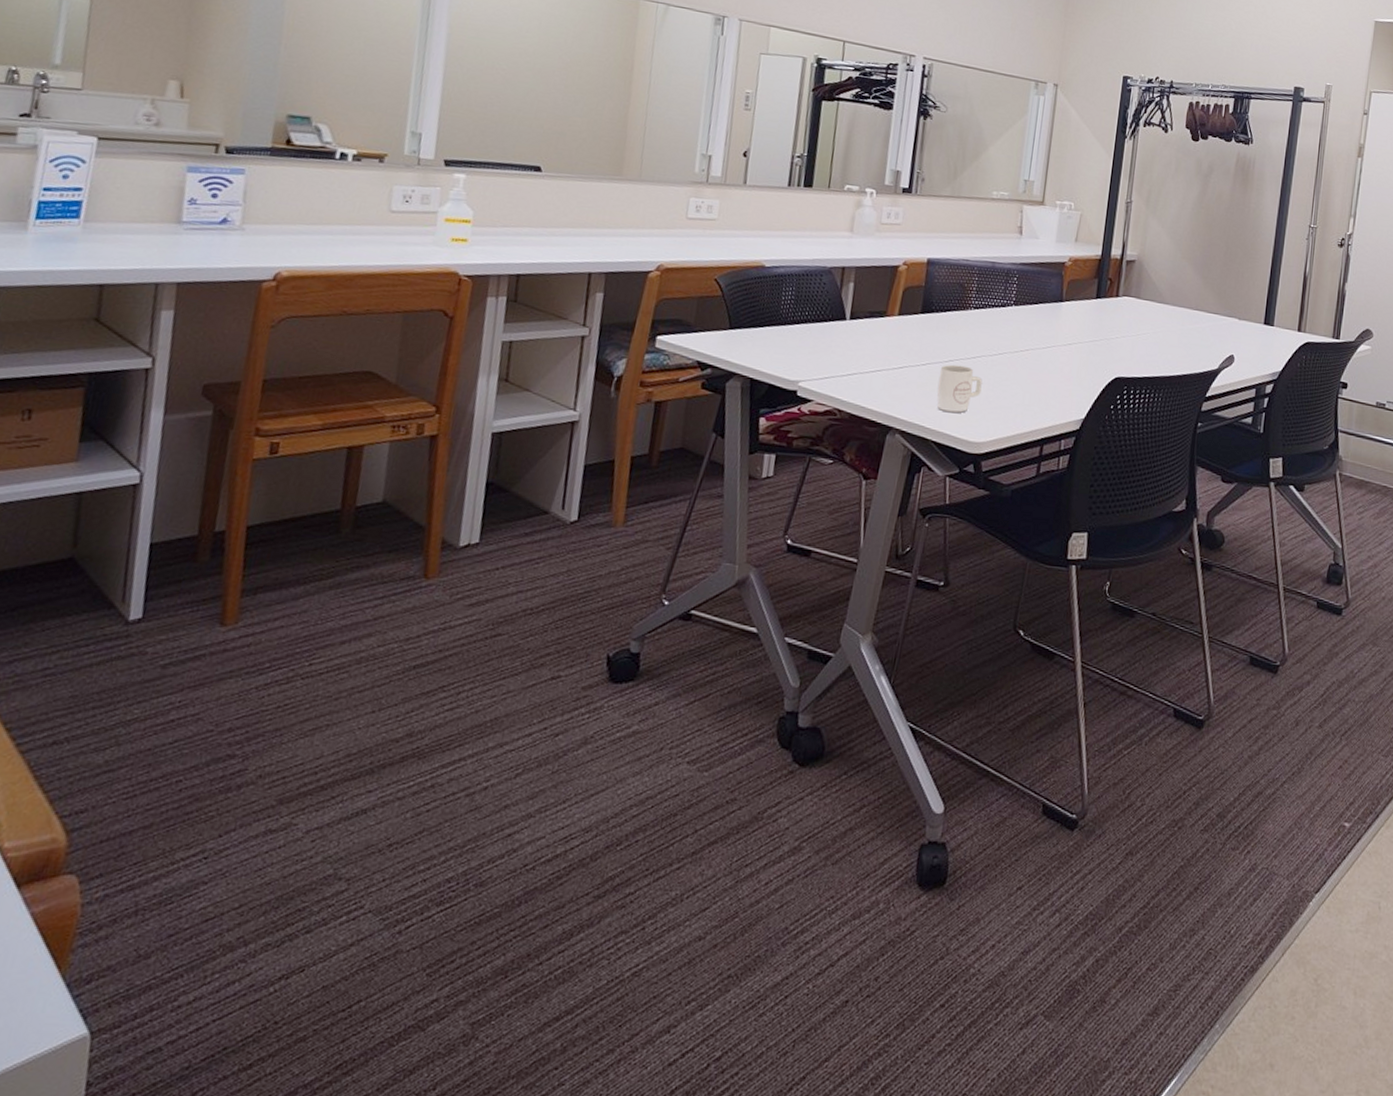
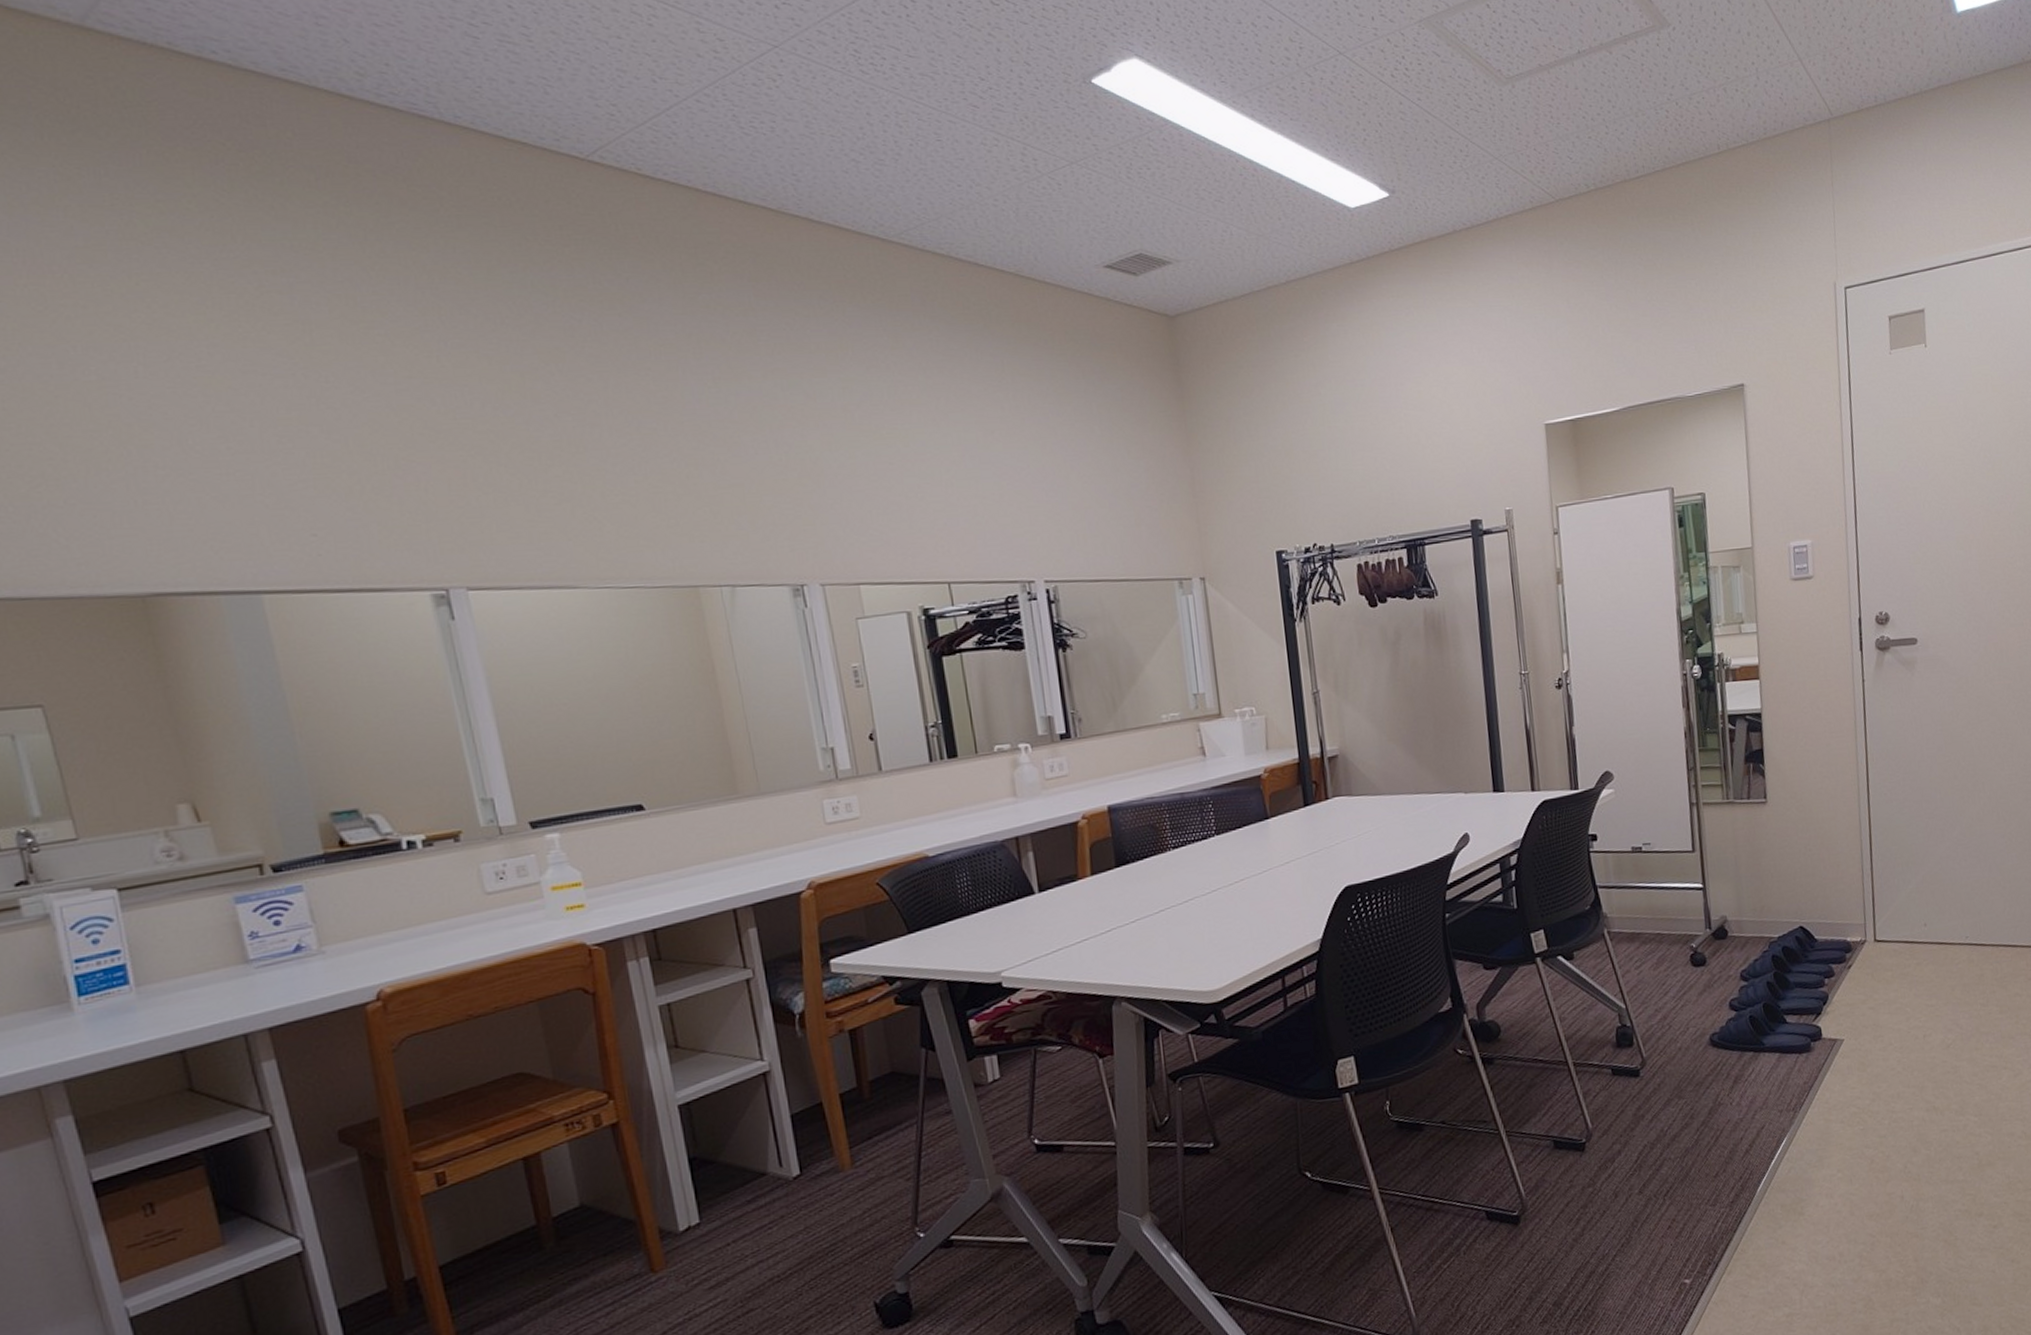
mug: present [936,364,982,414] -> none [1152,912,1203,967]

